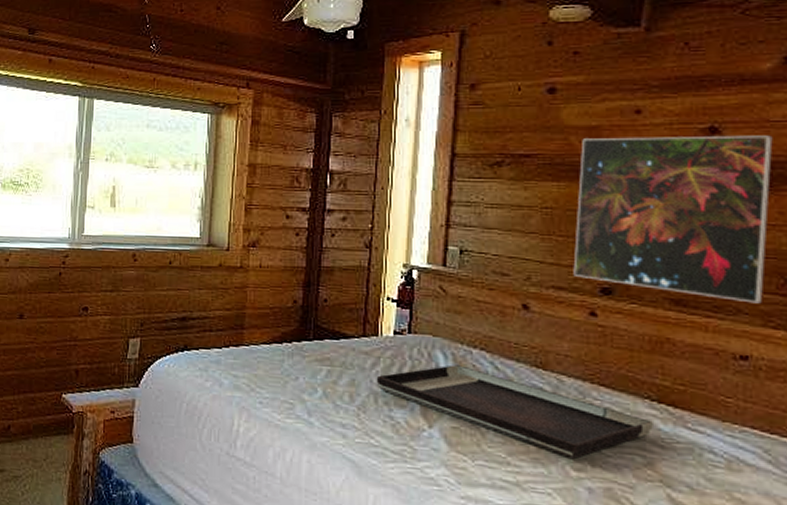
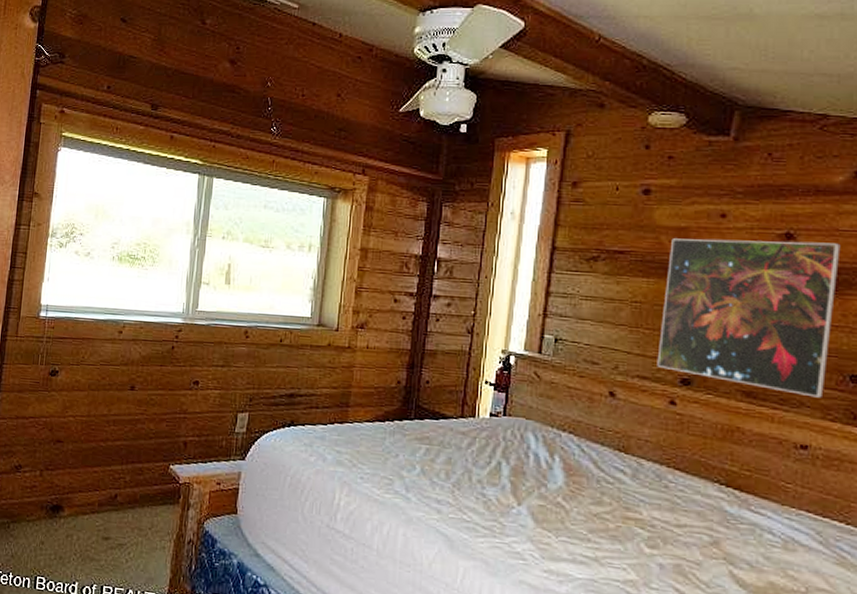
tray: present [376,365,653,459] -> none [471,446,721,537]

